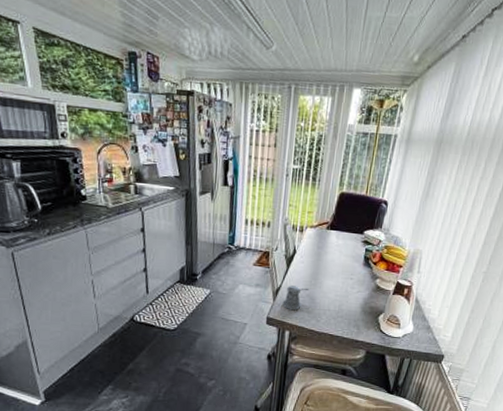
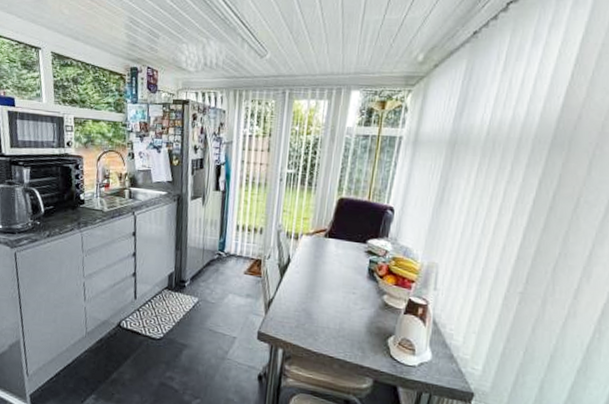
pepper shaker: present [282,285,309,311] -> none [275,297,305,327]

